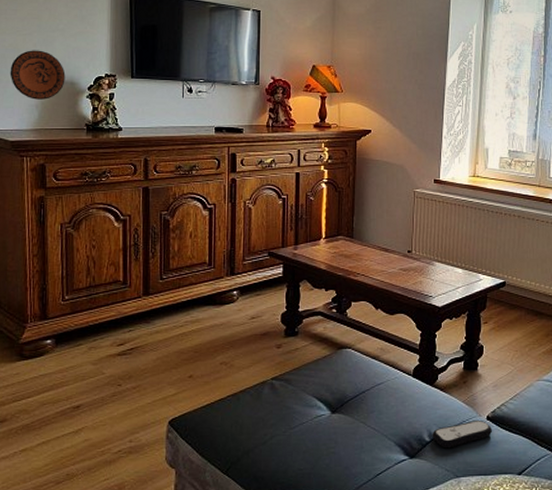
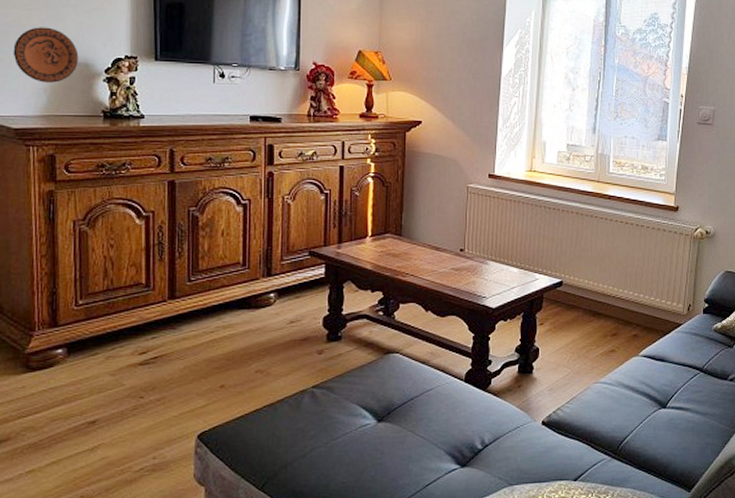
remote control: present [432,419,493,449] -> none [484,425,548,456]

